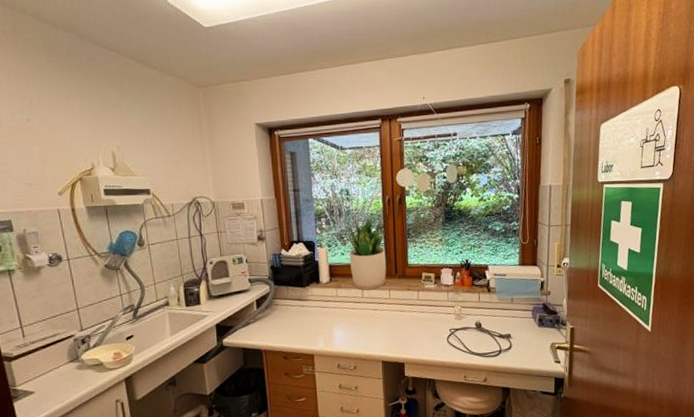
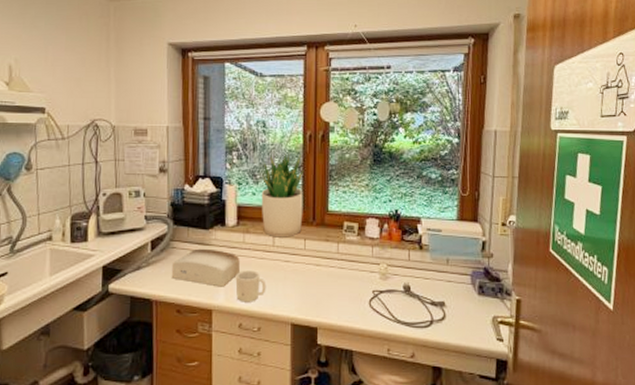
tissue dispenser: none [276,303,335,335] -> present [171,248,240,287]
mug: none [332,319,359,346] -> present [235,270,266,302]

